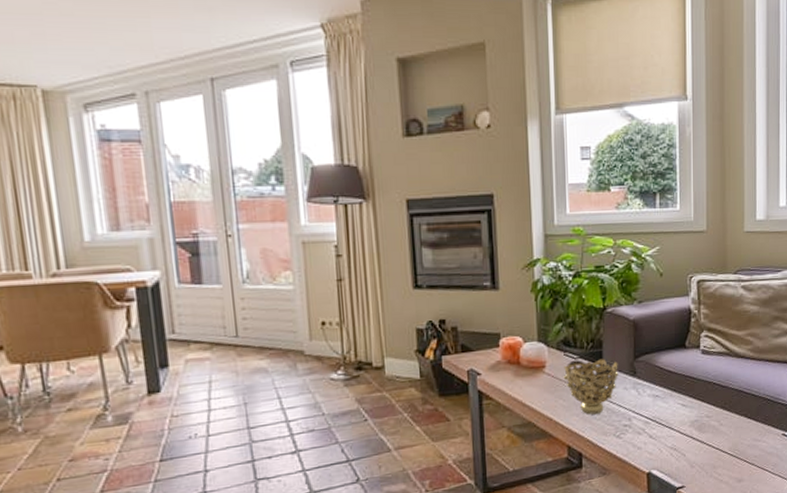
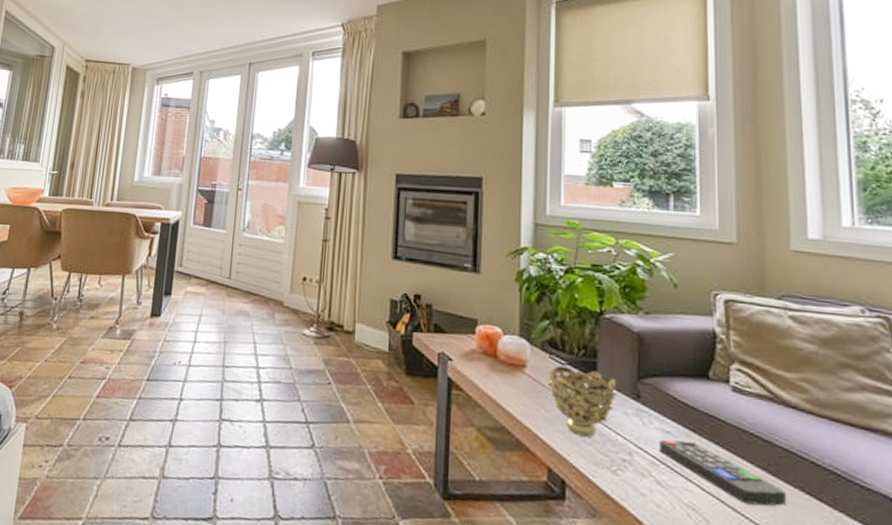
remote control: none [650,398,735,436] -> present [659,439,786,507]

